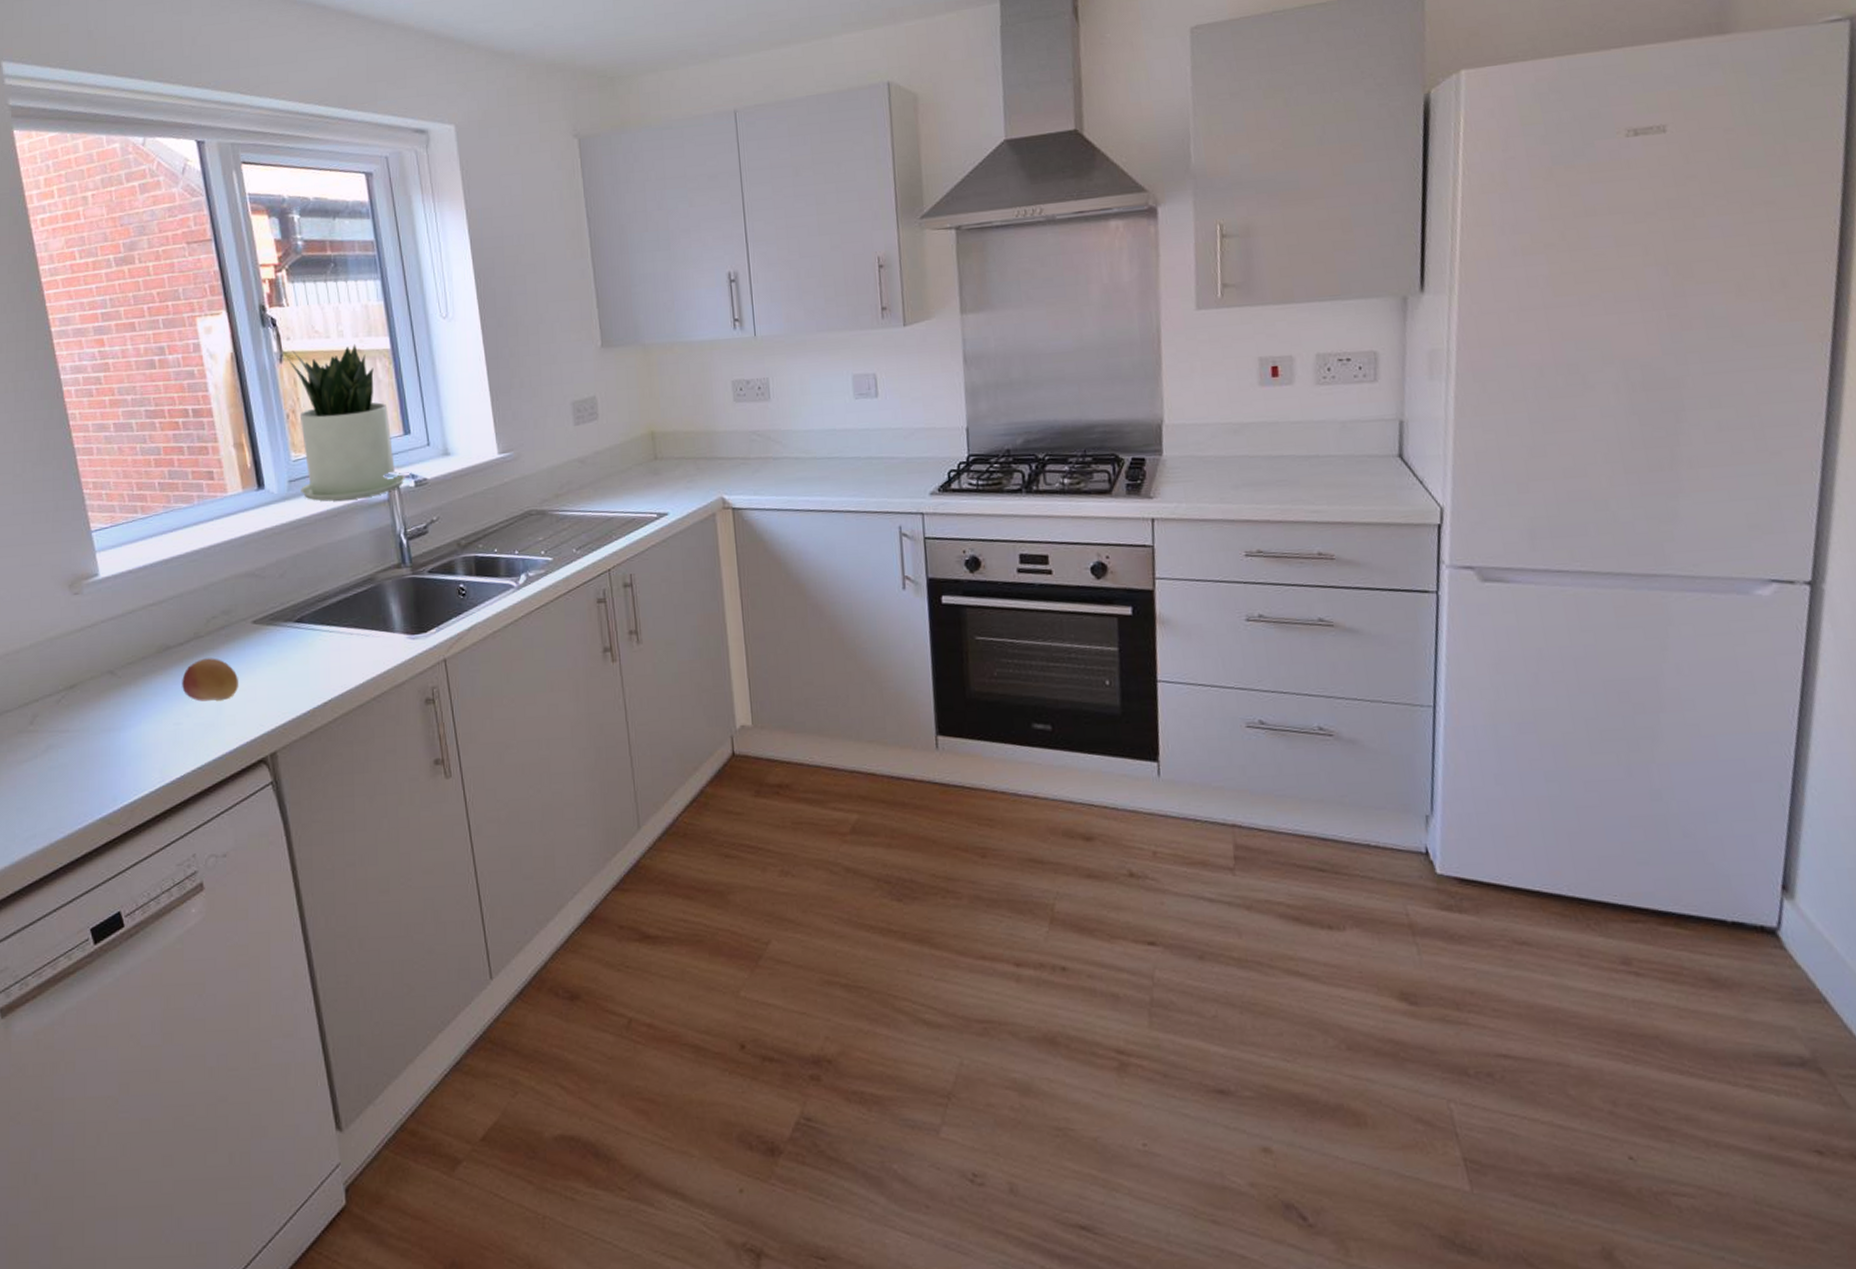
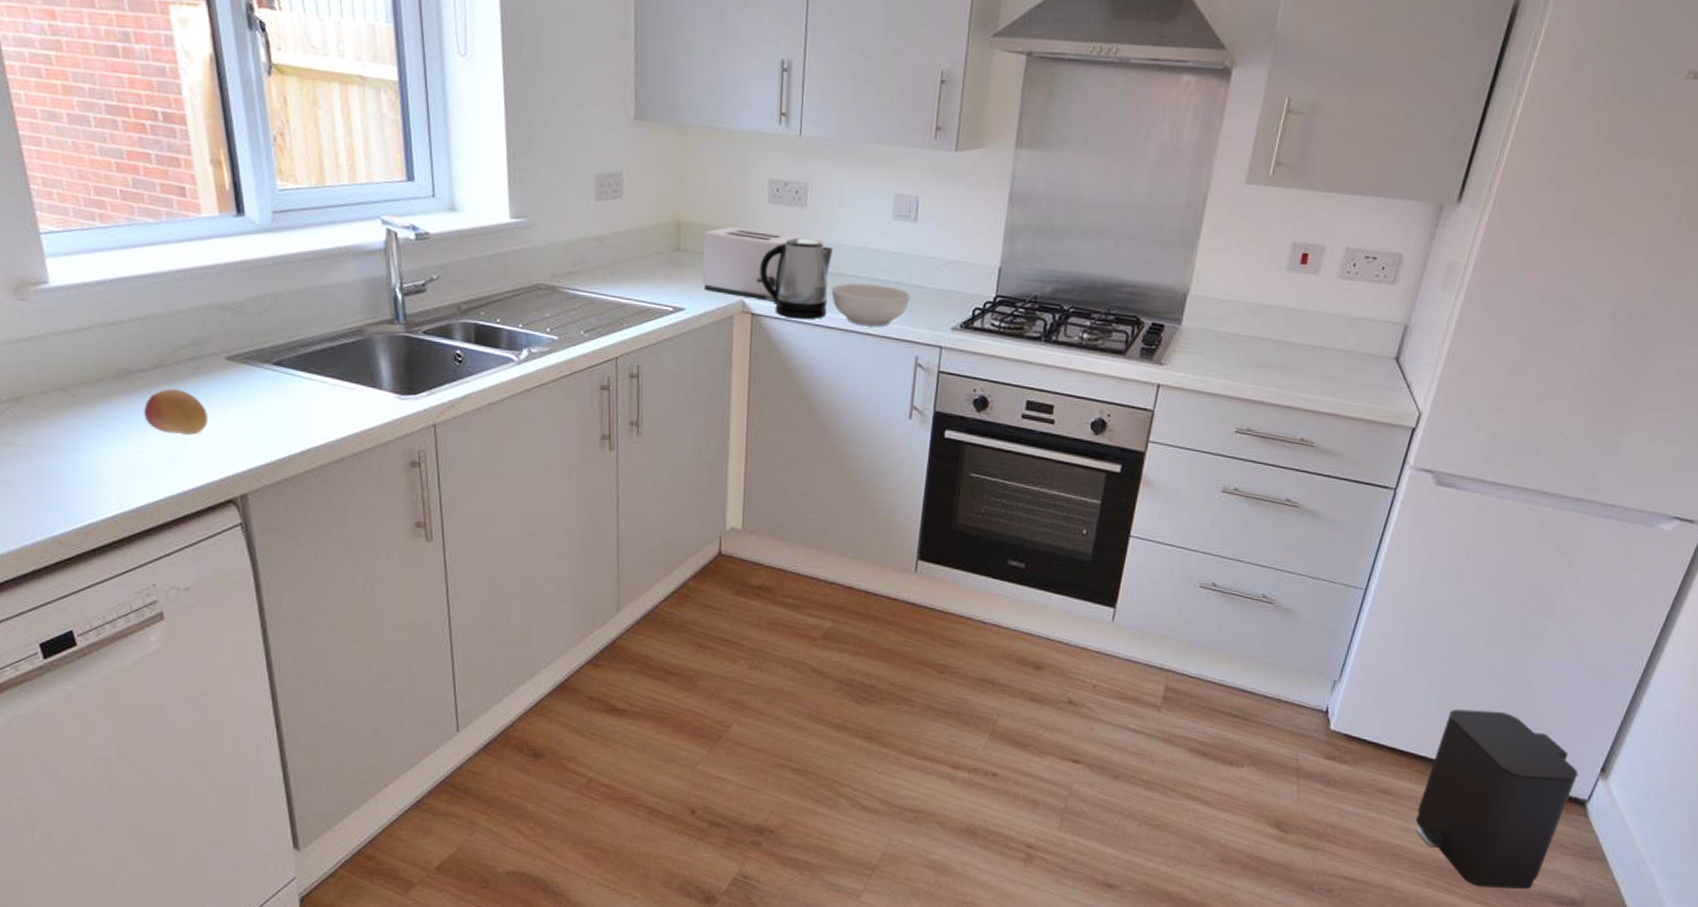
planter: present [287,344,405,501] -> none [277,64,405,244]
toaster: none [677,428,773,495] -> present [702,227,805,302]
kettle: none [734,429,805,508] -> present [760,237,834,320]
bowl: none [805,462,885,504] -> present [831,283,911,326]
pedal bin: none [1568,830,1756,1052] -> present [1415,709,1579,889]

